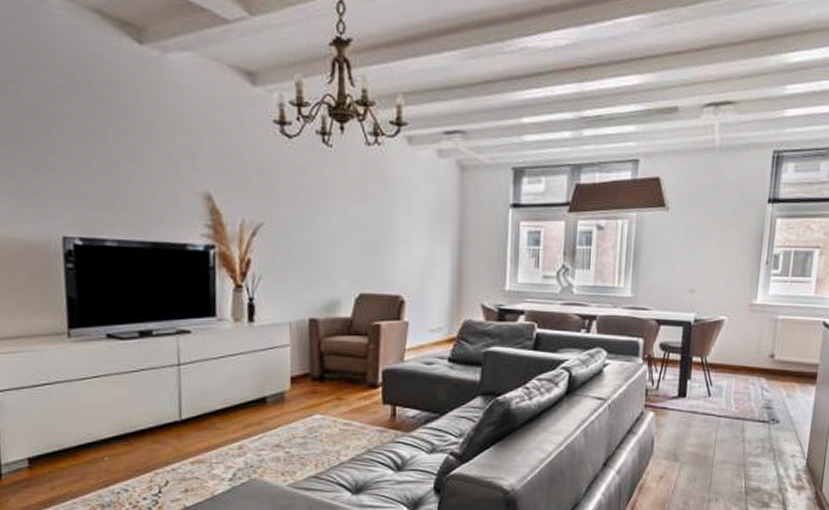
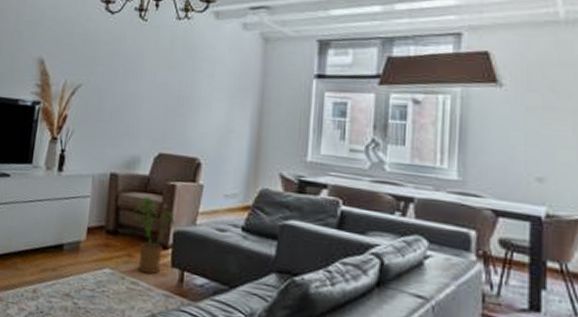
house plant: none [337,340,383,414] -> present [132,197,175,275]

